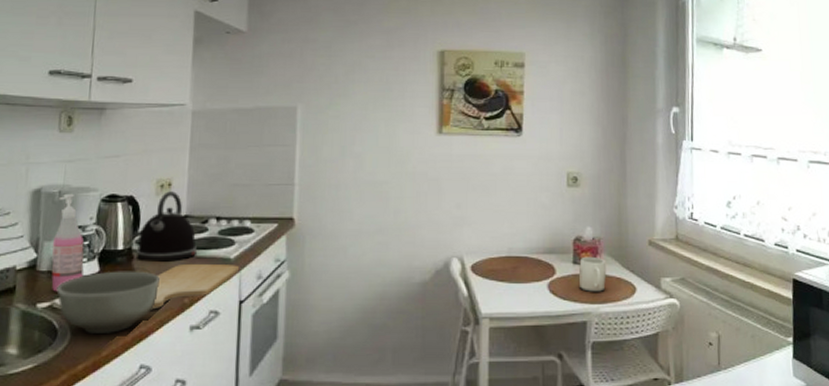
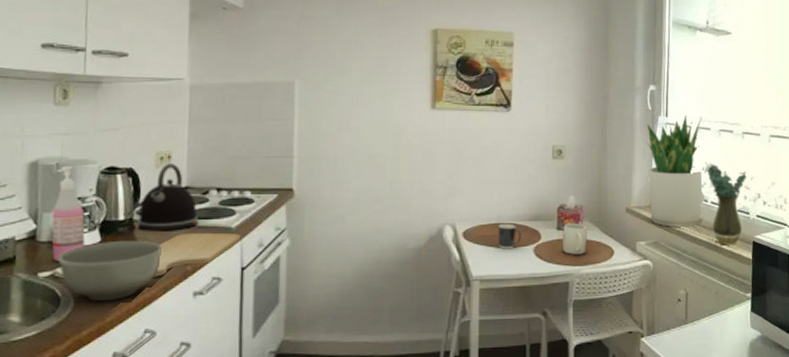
mug: none [509,256,534,285] -> present [498,223,521,249]
planter: none [669,140,738,263] -> present [646,116,706,228]
vase: none [735,190,784,283] -> present [704,162,746,245]

